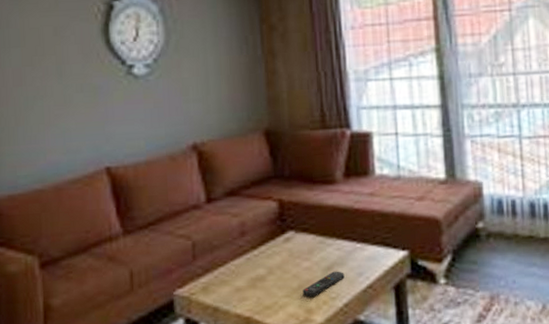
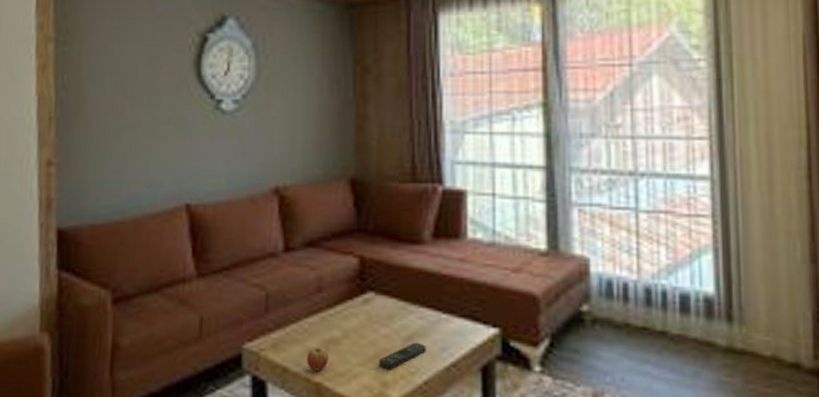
fruit: none [235,285,257,307] -> present [306,347,329,371]

